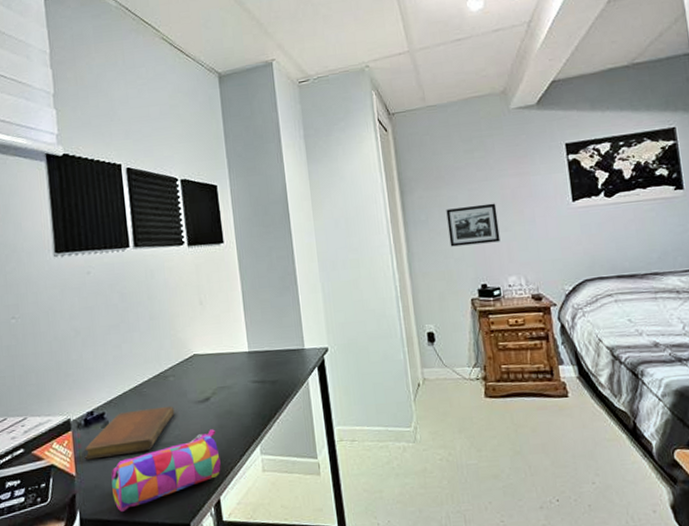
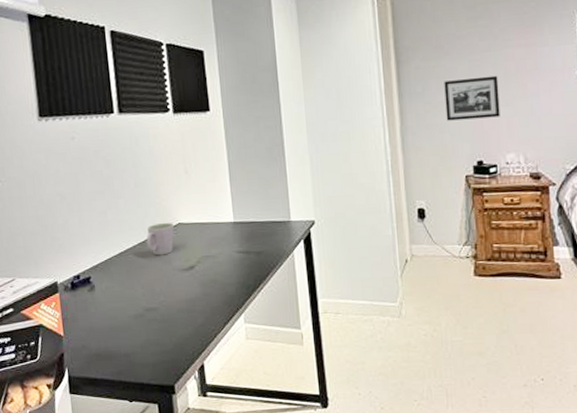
notebook: present [84,405,175,460] -> none [71,272,160,321]
pencil case: present [111,429,221,512] -> none [97,297,205,371]
mug: none [161,354,190,388] -> present [146,222,175,256]

